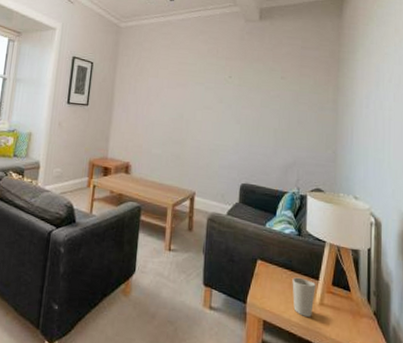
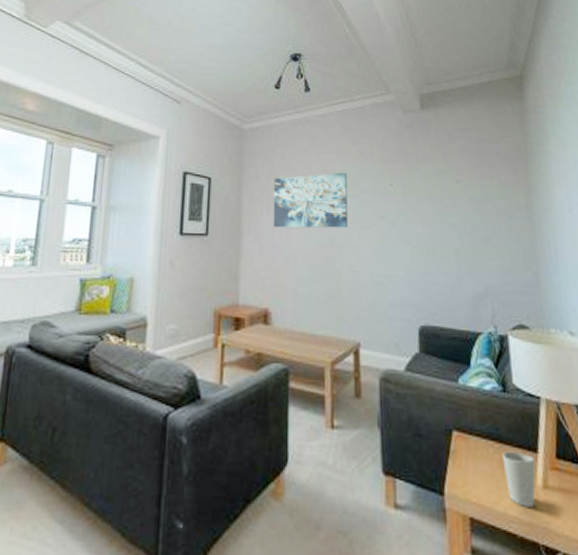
wall art: none [137,65,197,108] -> present [273,173,347,229]

